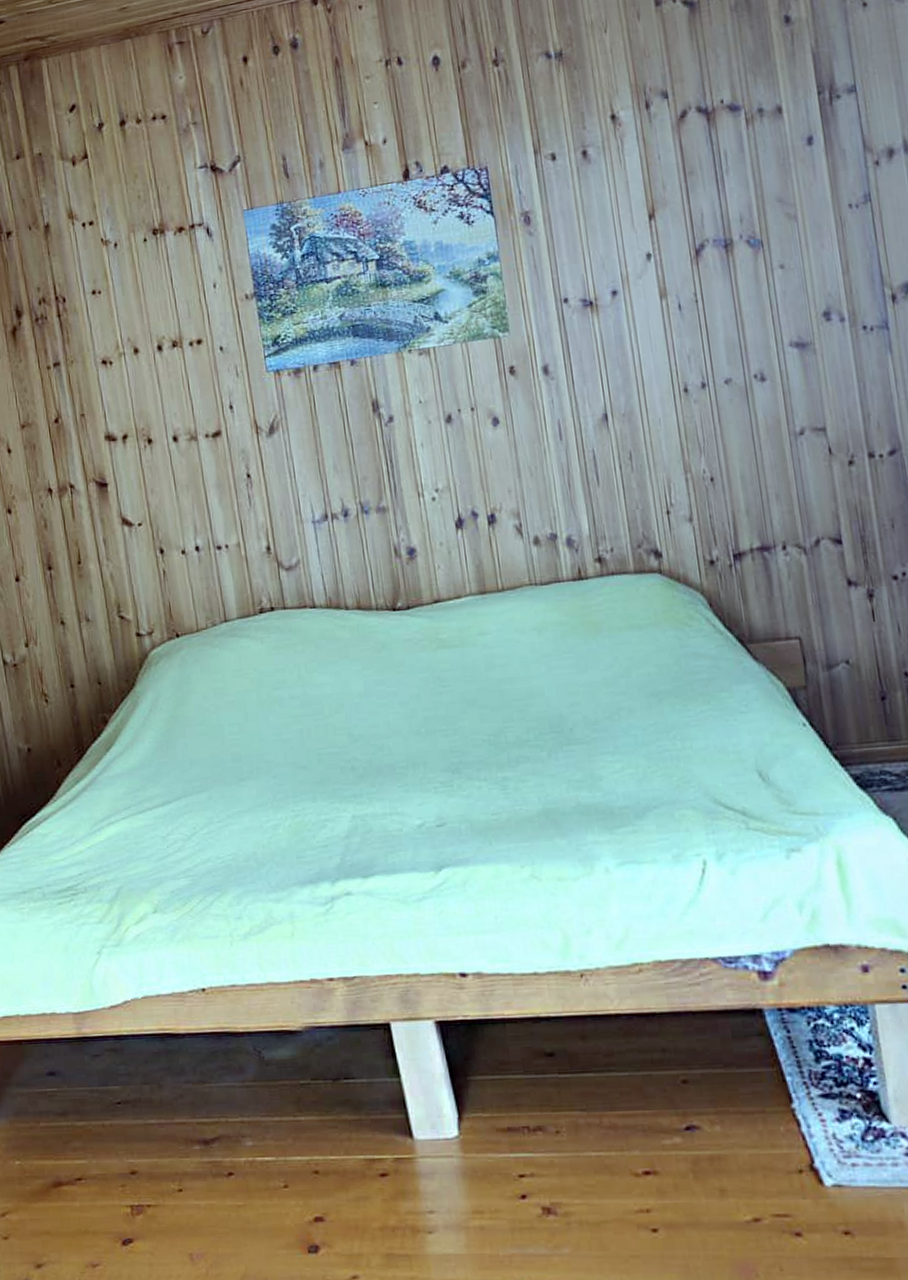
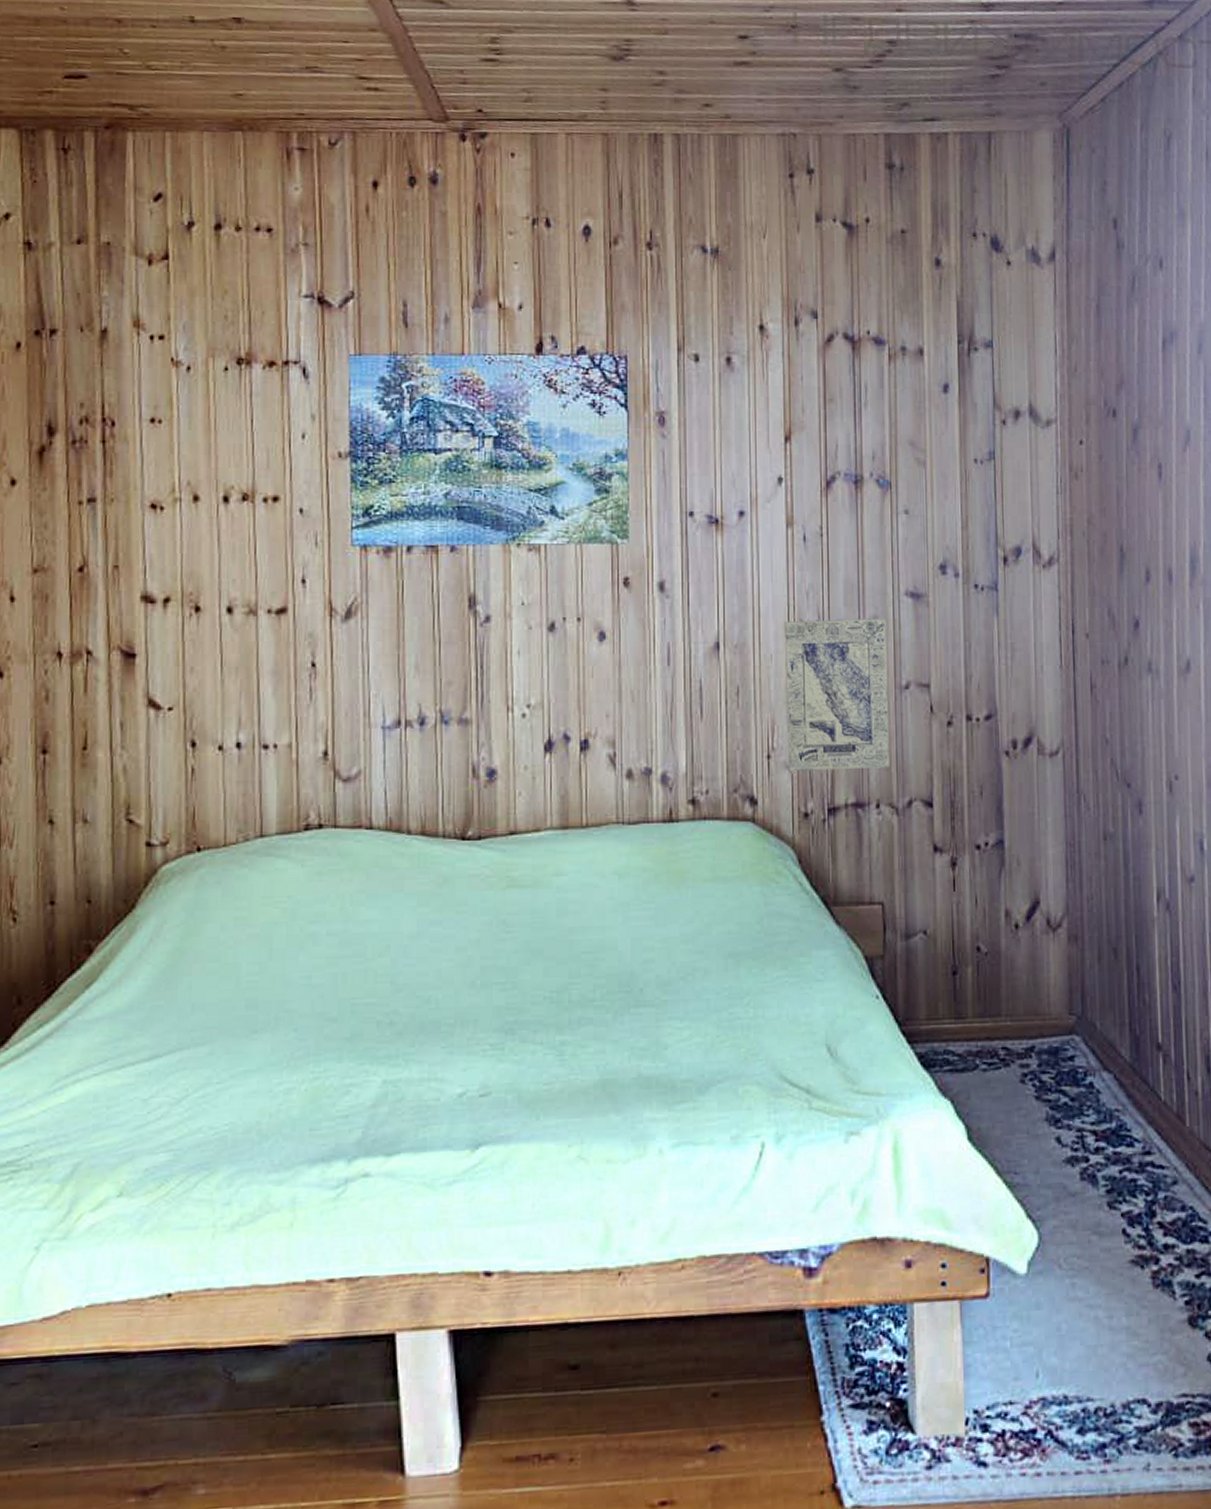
wall art: none [668,371,793,525] -> present [783,618,890,772]

